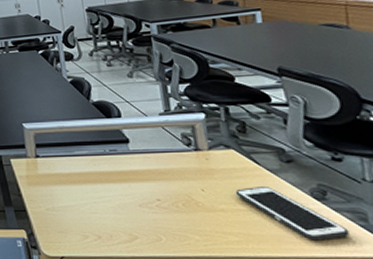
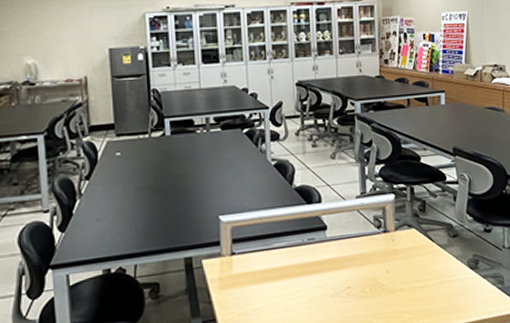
cell phone: present [235,187,350,241] -> none [413,262,491,308]

